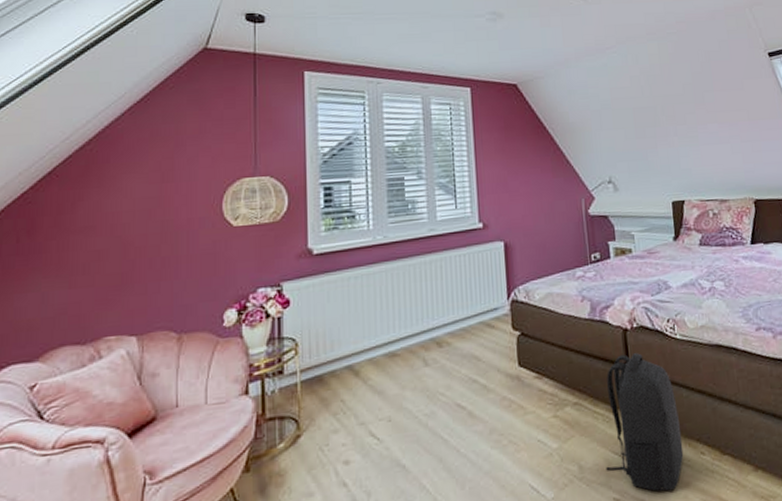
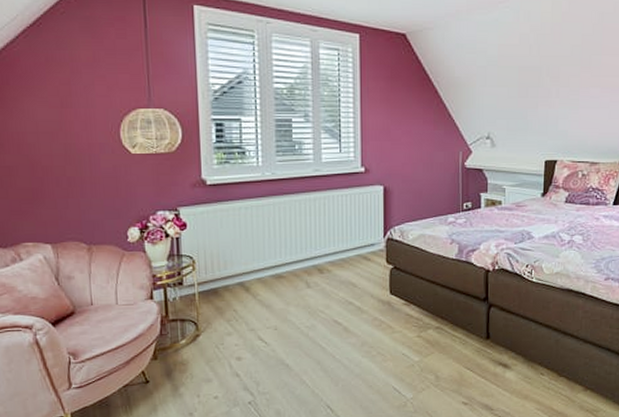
backpack: present [606,352,684,491] -> none [459,290,527,400]

